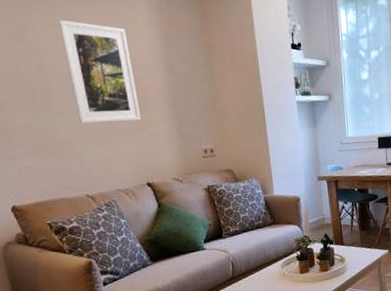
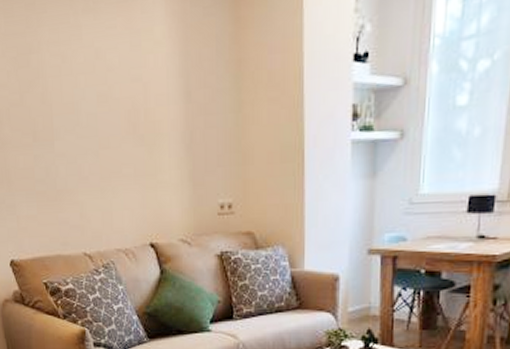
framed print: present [57,20,142,124] -> none [64,35,149,167]

